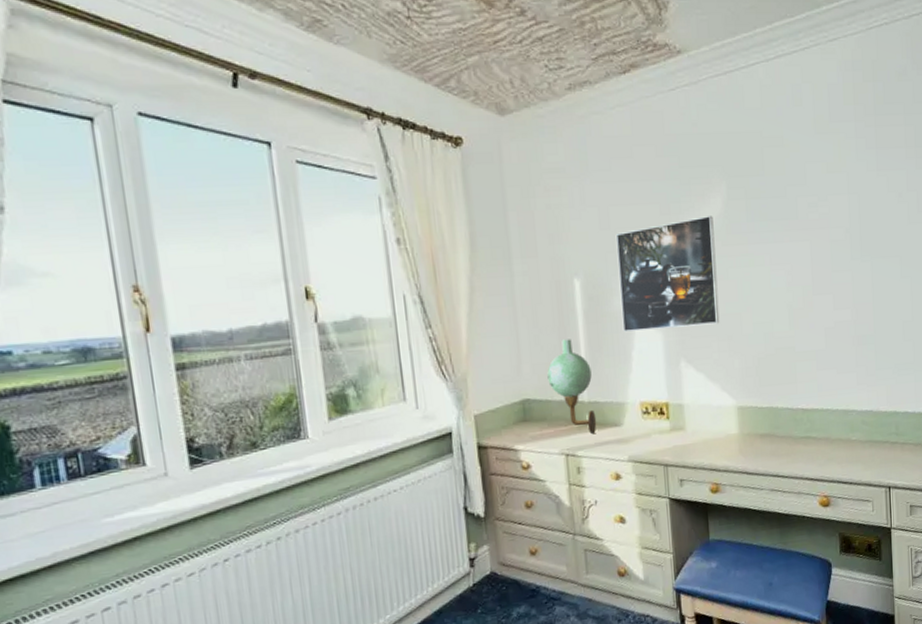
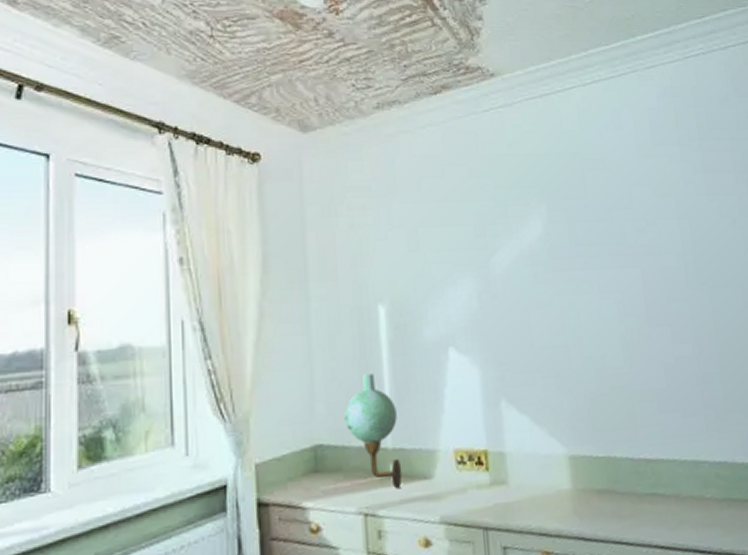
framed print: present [615,216,720,332] -> none [425,239,545,366]

